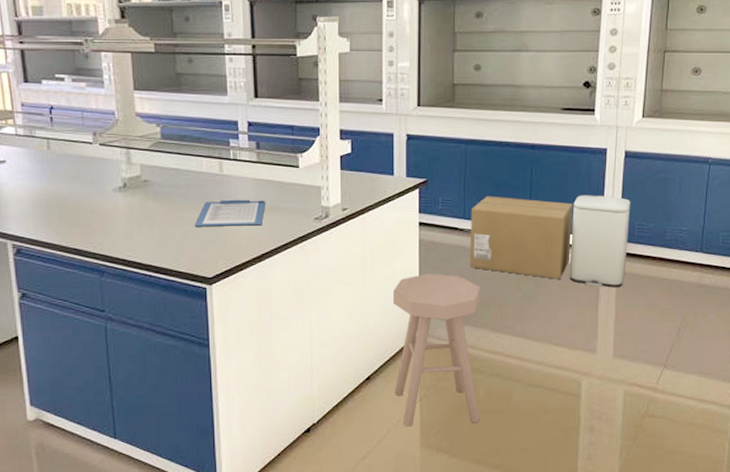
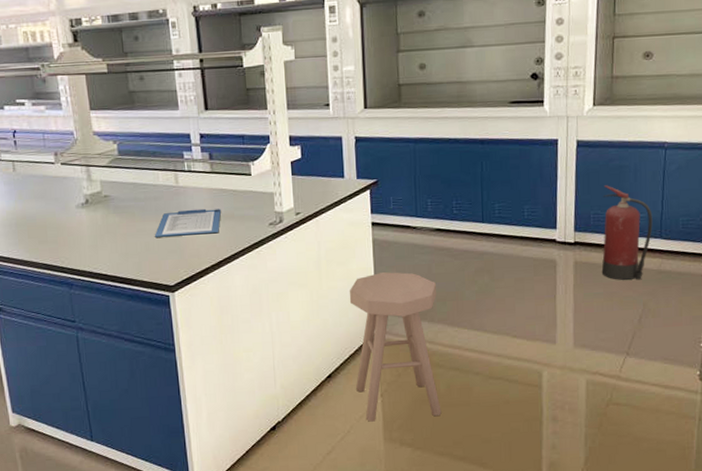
box: present [469,196,573,279] -> none [422,193,526,272]
pedal bin: present [569,195,631,288] -> none [524,186,585,278]
fire extinguisher: none [643,197,695,293] -> present [601,185,653,280]

